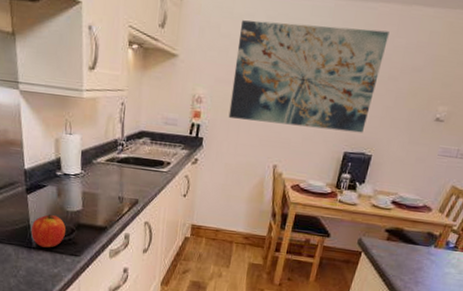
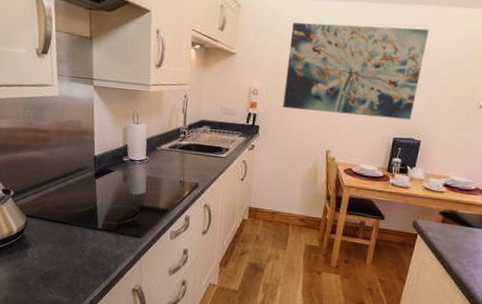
apple: present [31,215,66,248] -> none [97,198,130,230]

